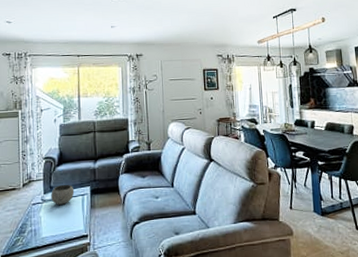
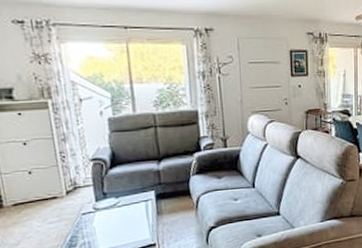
bowl: present [51,184,75,205] -> none [105,189,136,213]

